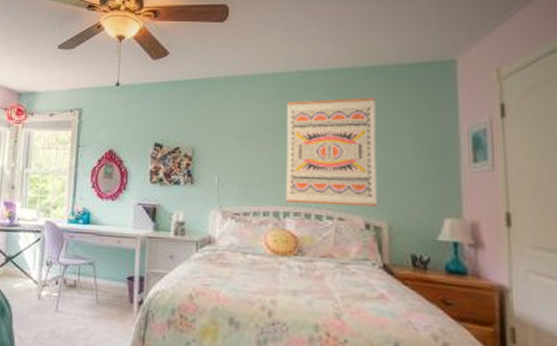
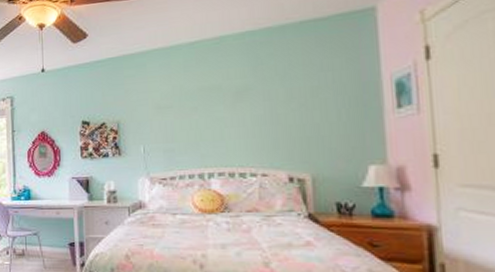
wall art: present [286,97,377,207] -> none [204,55,299,165]

